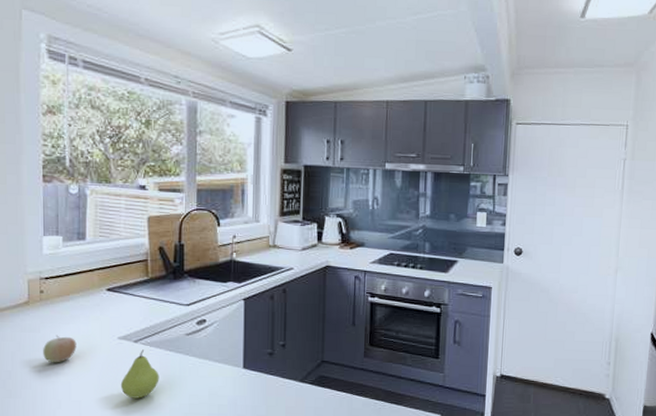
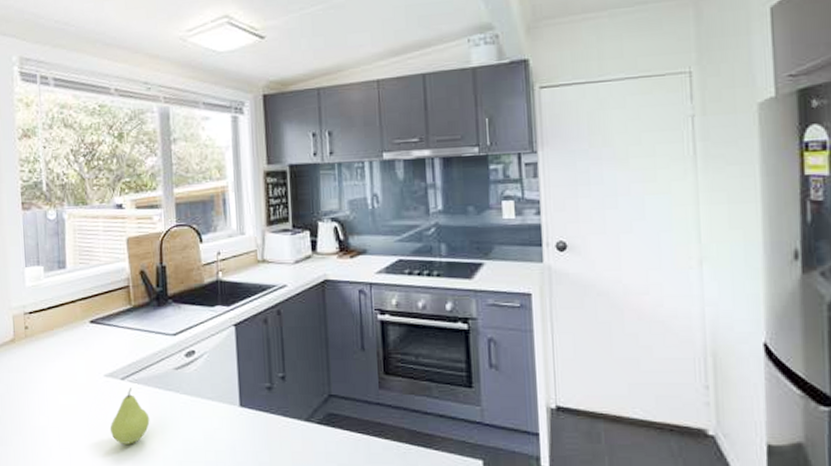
fruit: present [43,335,77,363] -> none [30,374,64,406]

